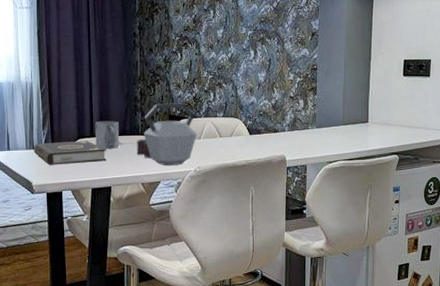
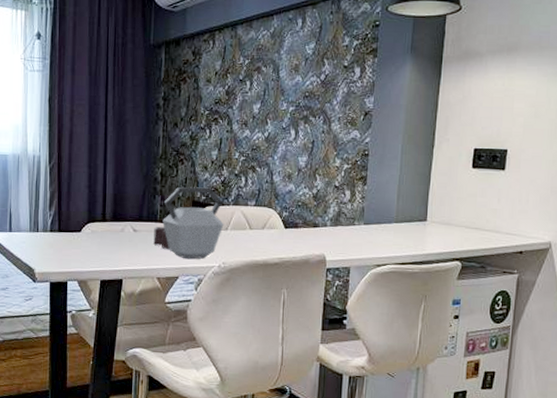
book: present [33,141,107,165] -> none [37,225,119,252]
mug: present [95,120,119,149] -> none [108,203,134,236]

